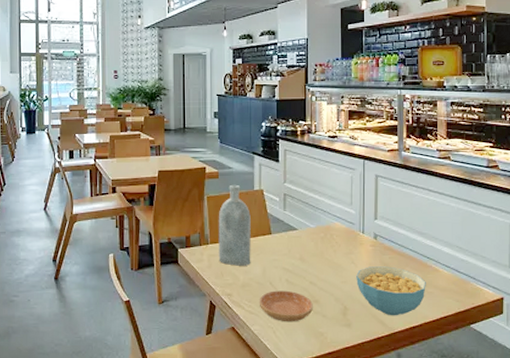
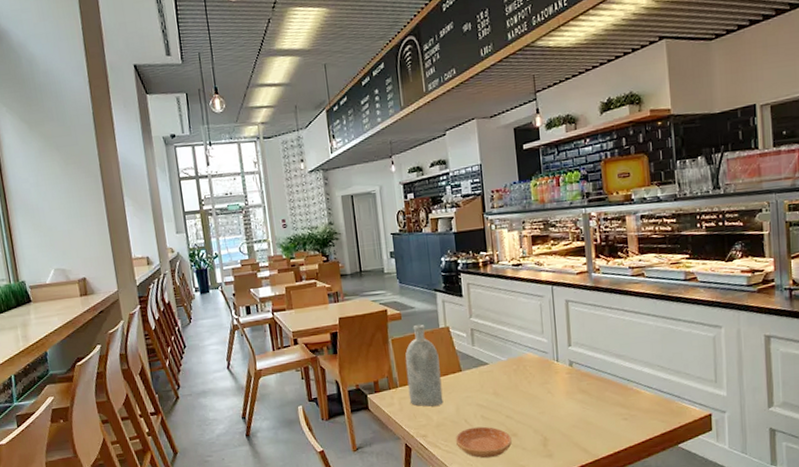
cereal bowl: present [356,266,426,316] -> none [554,392,629,443]

